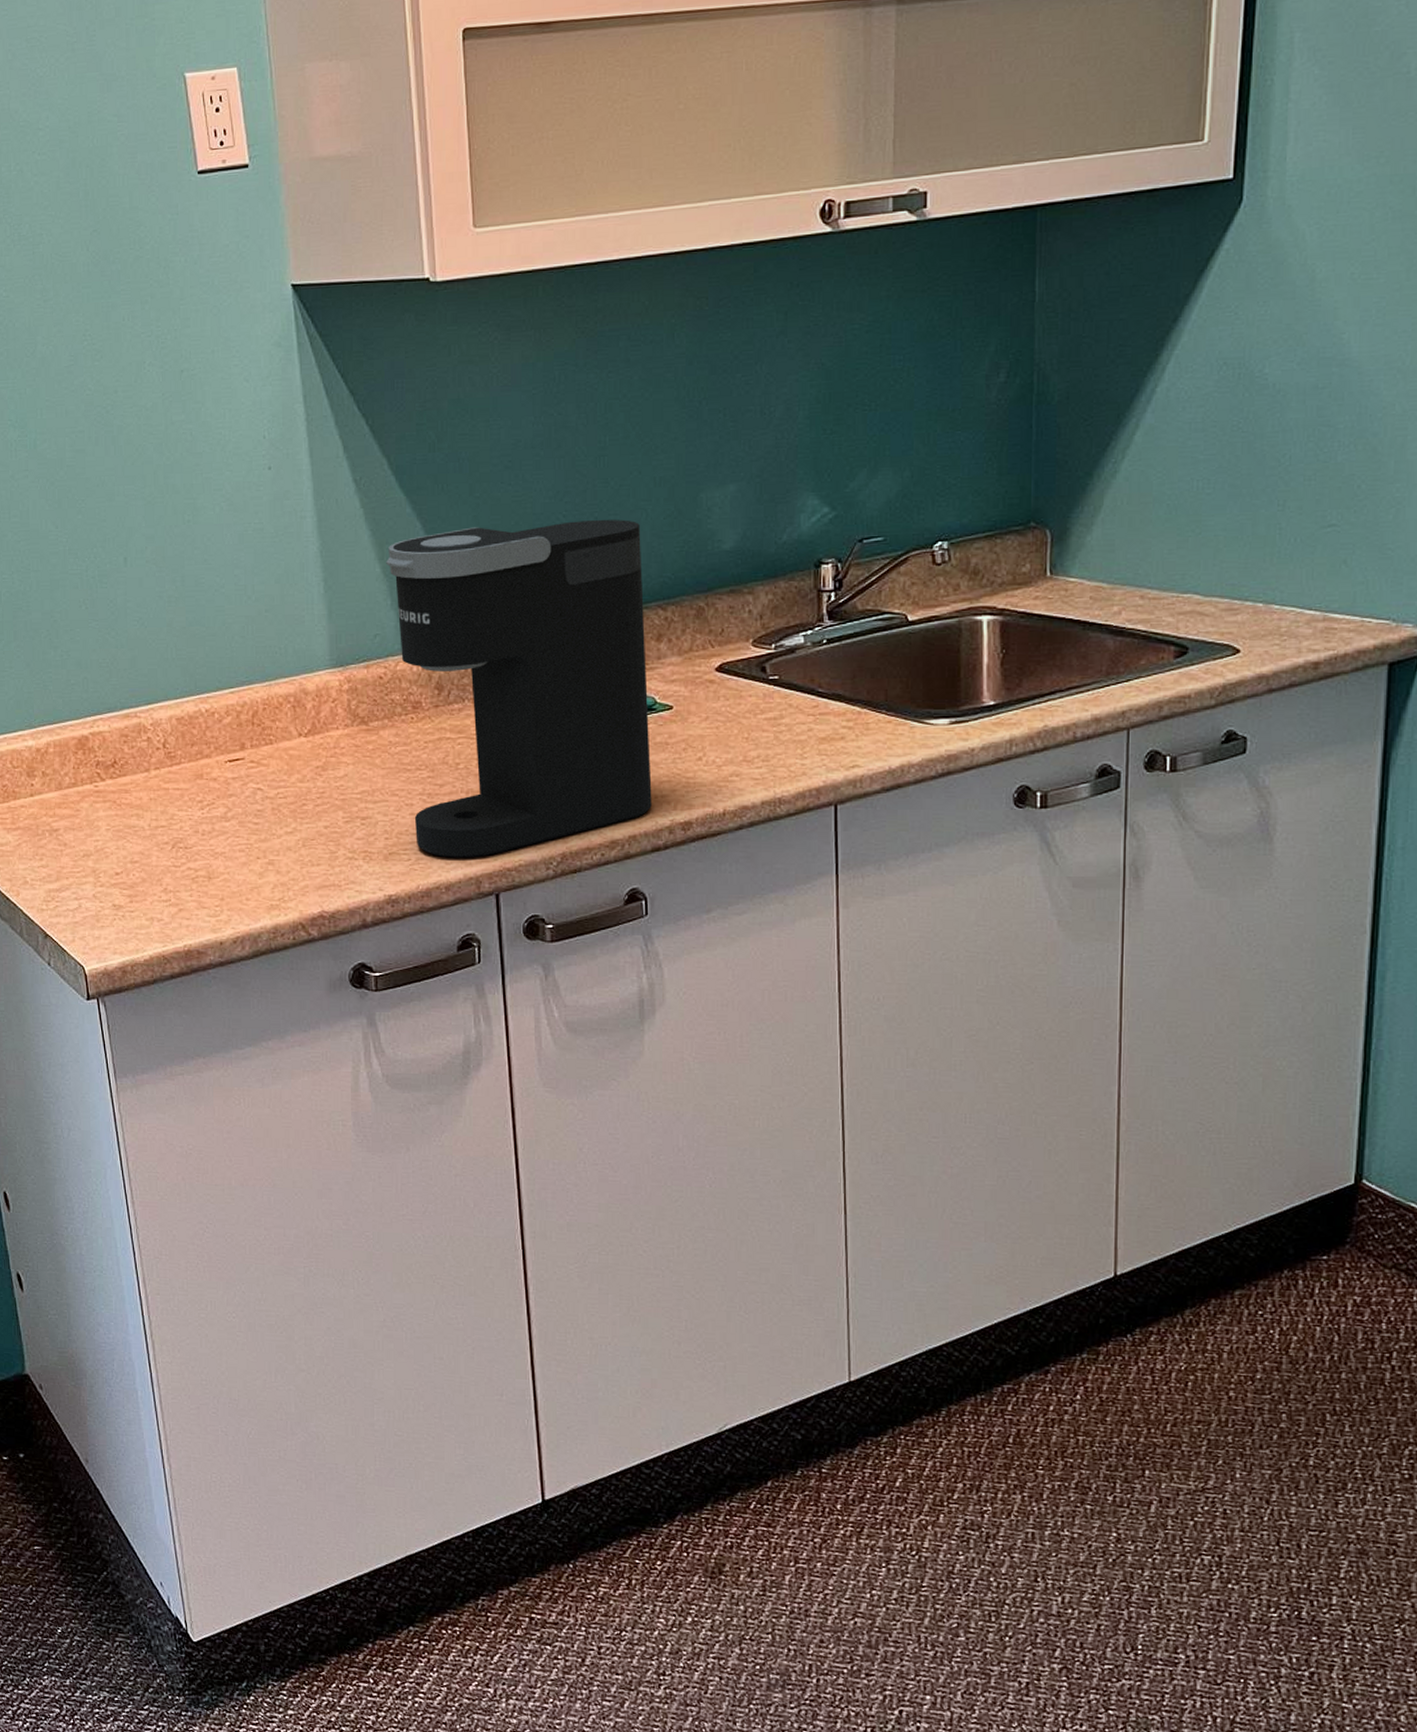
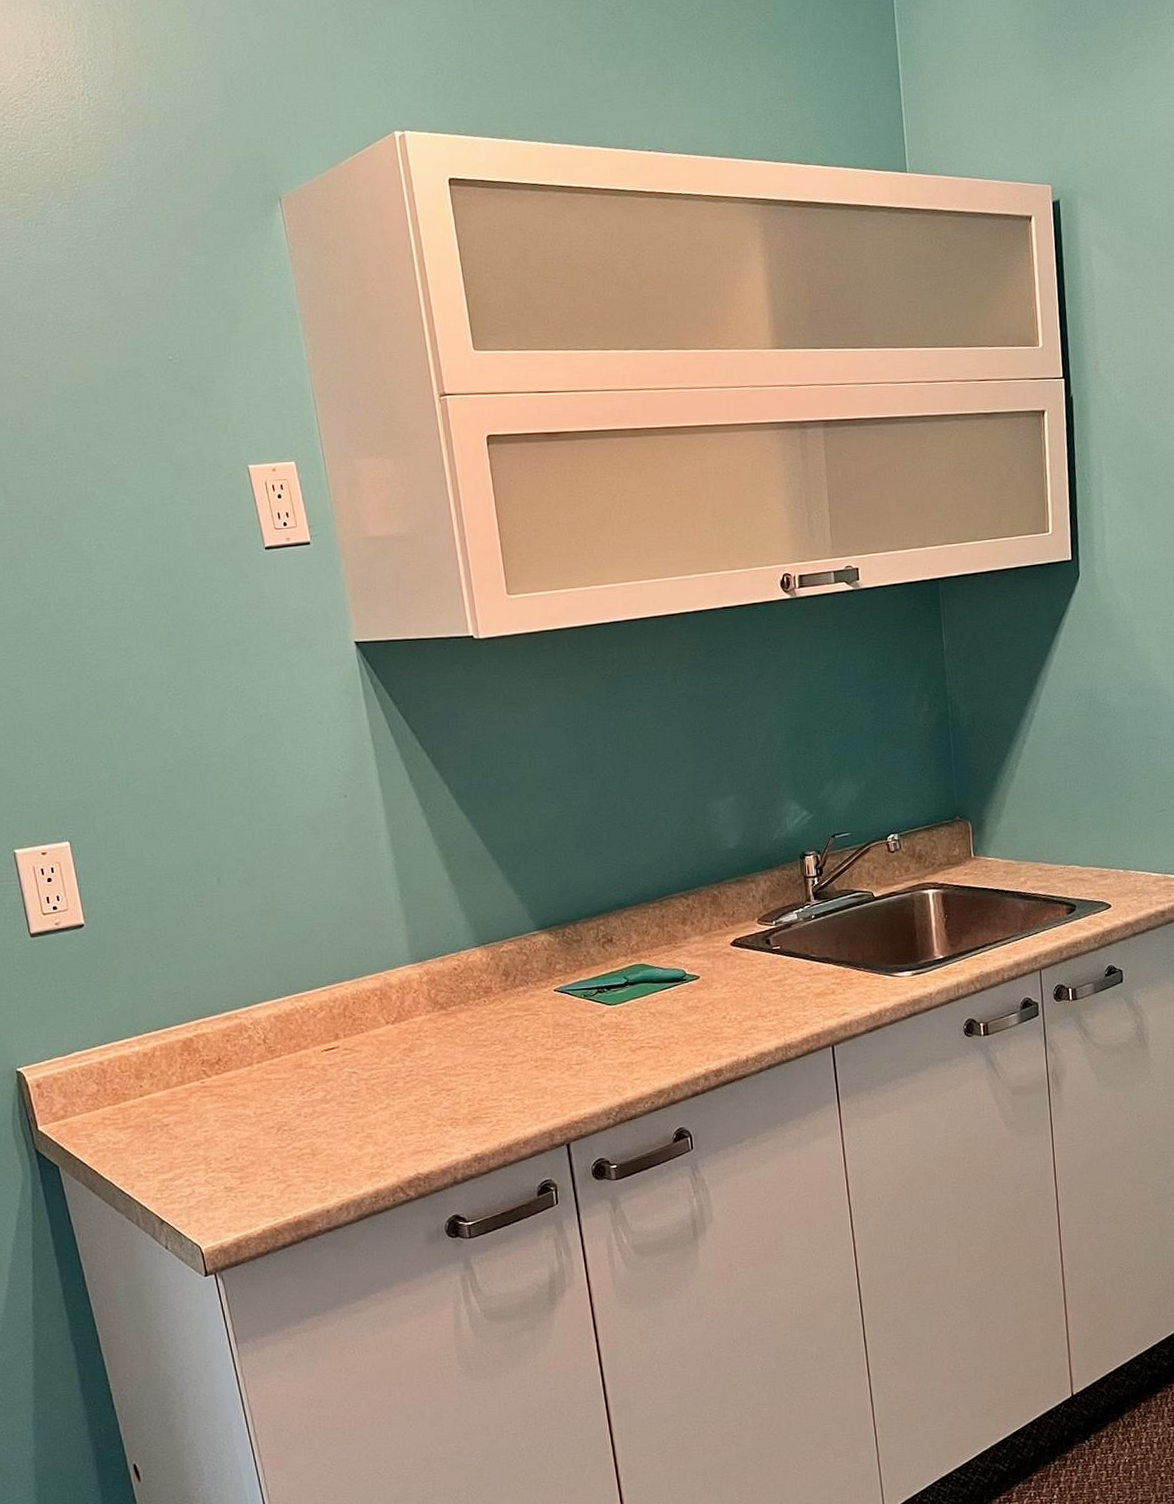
coffee maker: present [386,519,652,858] -> none [453,827,689,1117]

